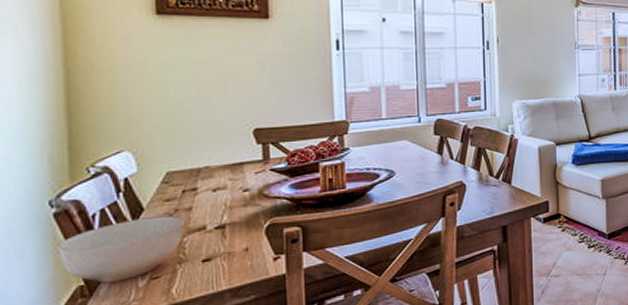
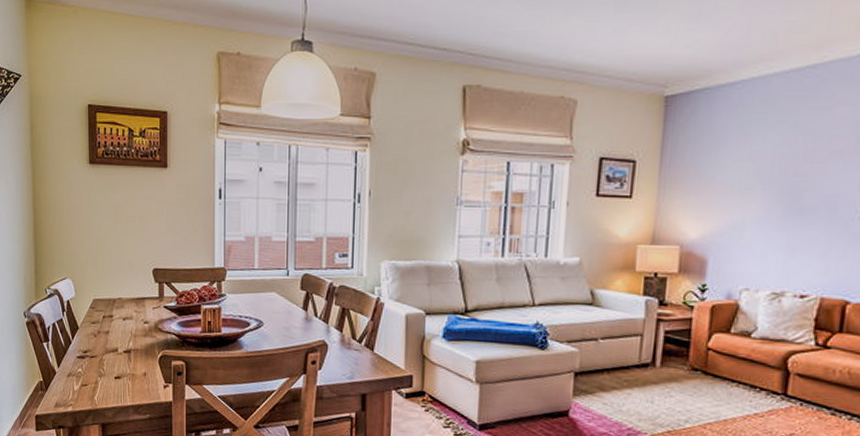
bowl: present [57,215,185,283] -> none [28,334,104,383]

